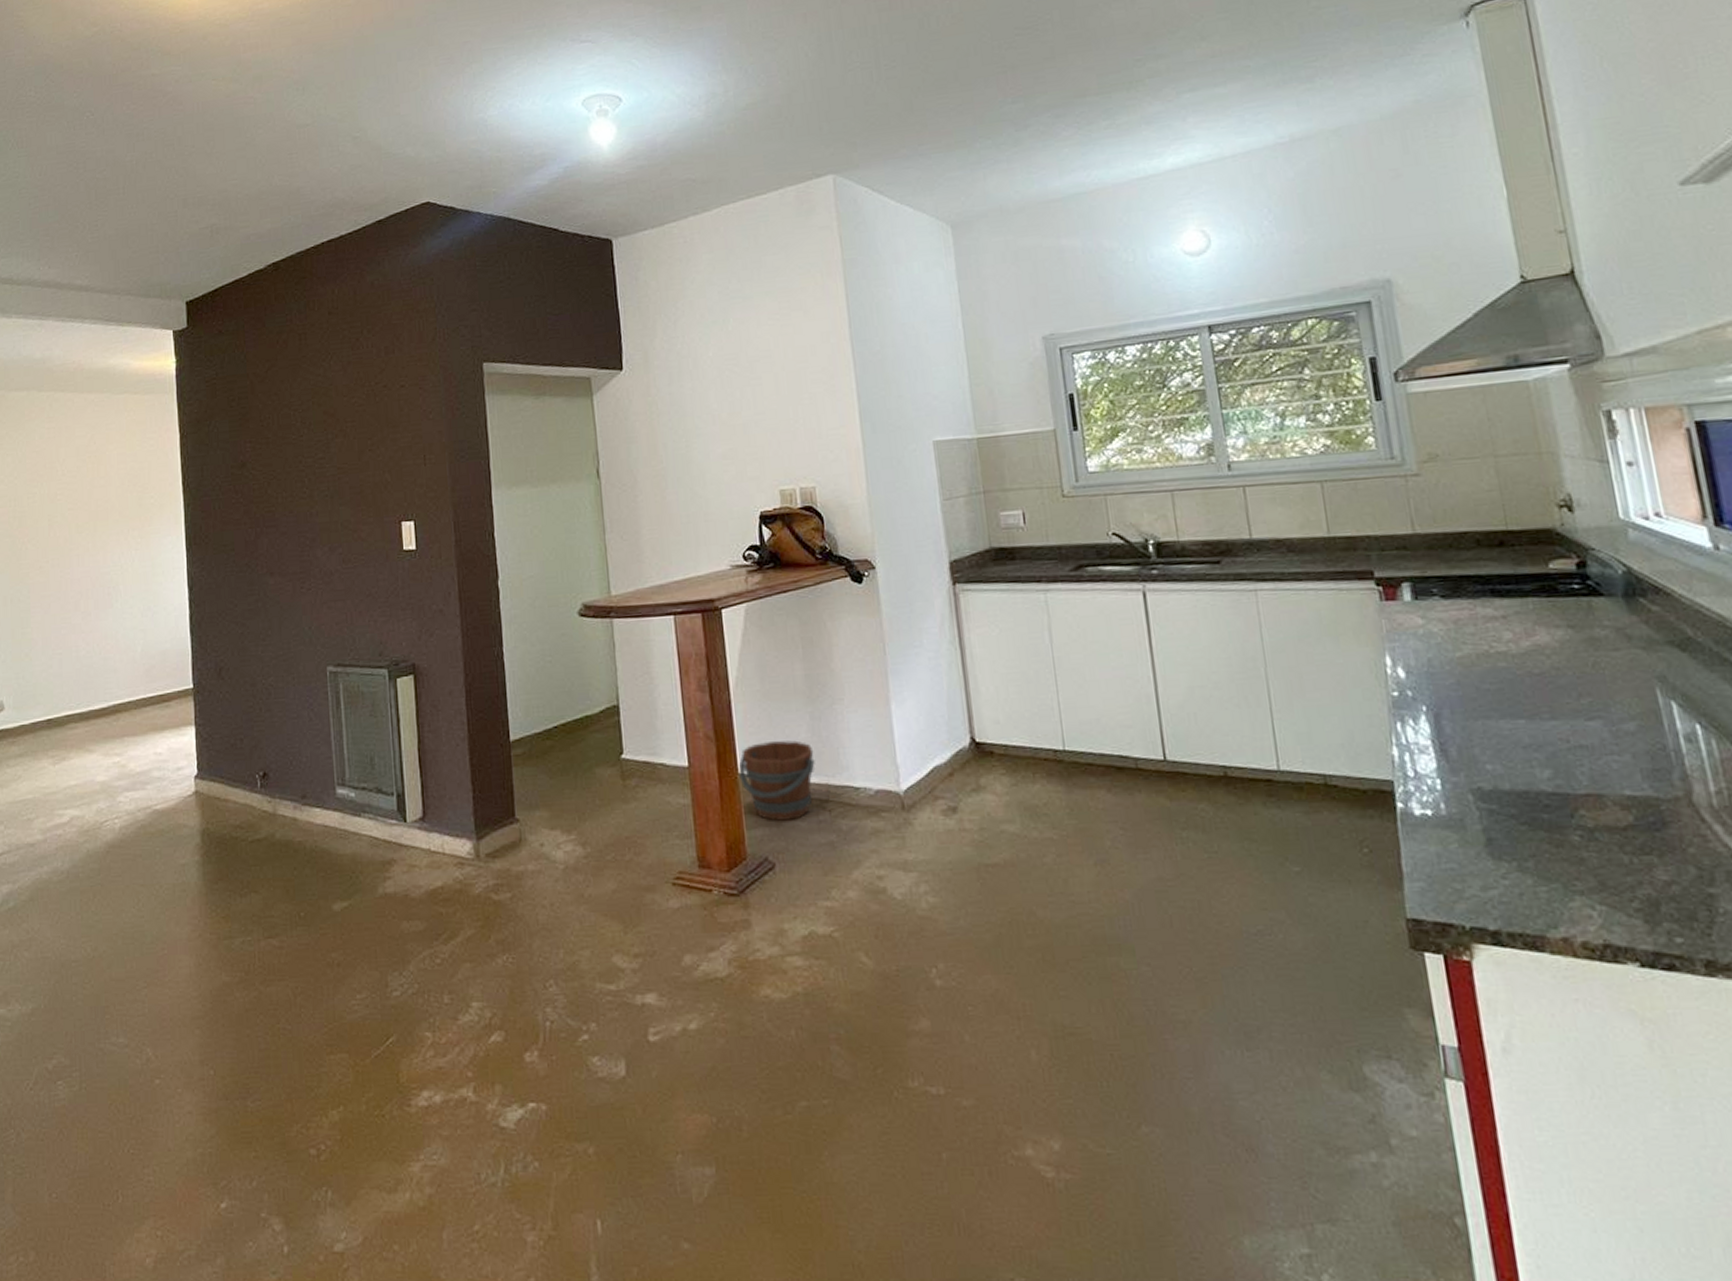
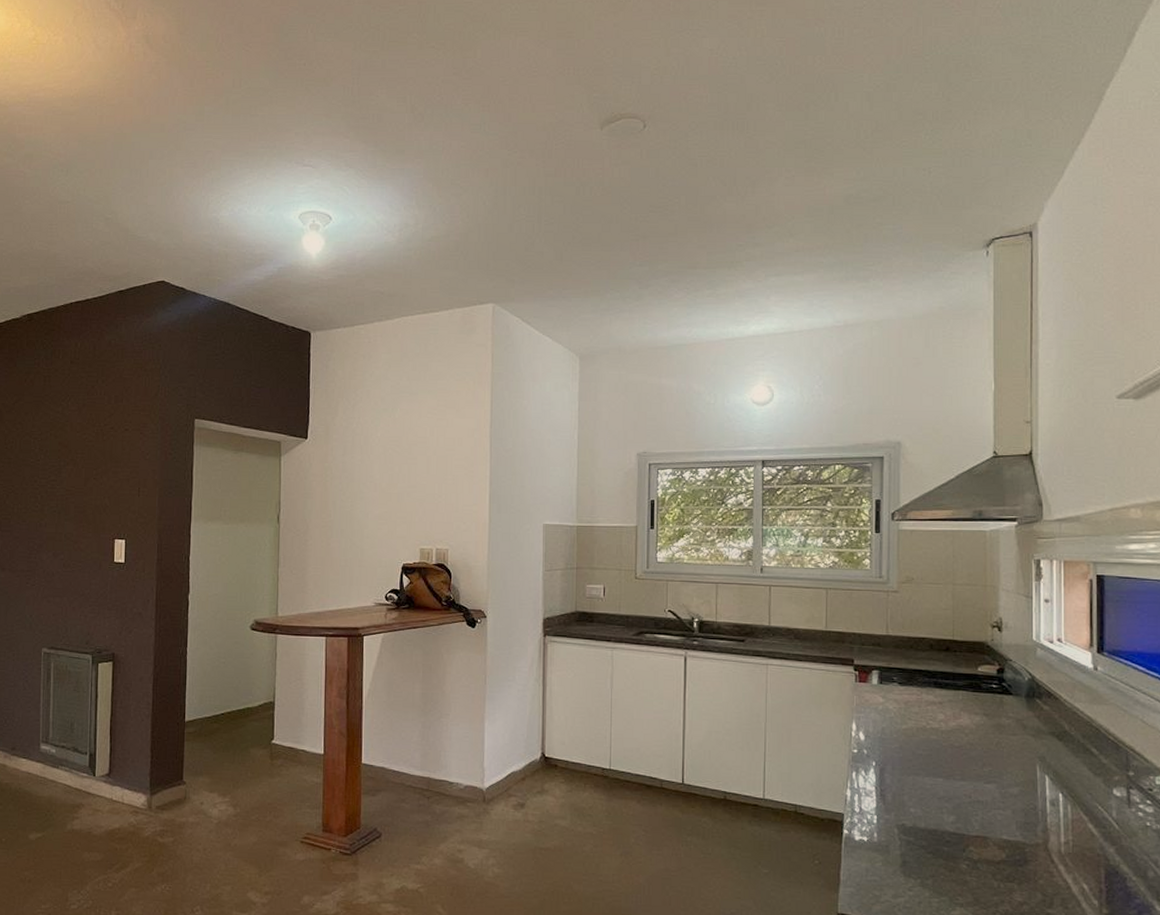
bucket: present [738,740,815,821] -> none [362,740,422,802]

